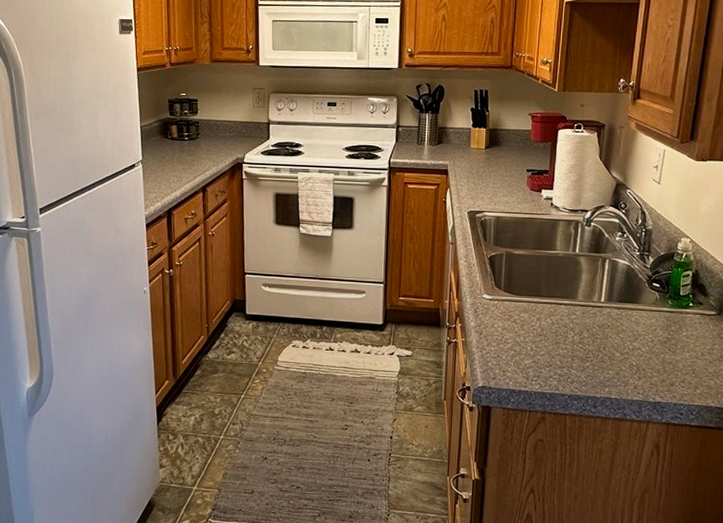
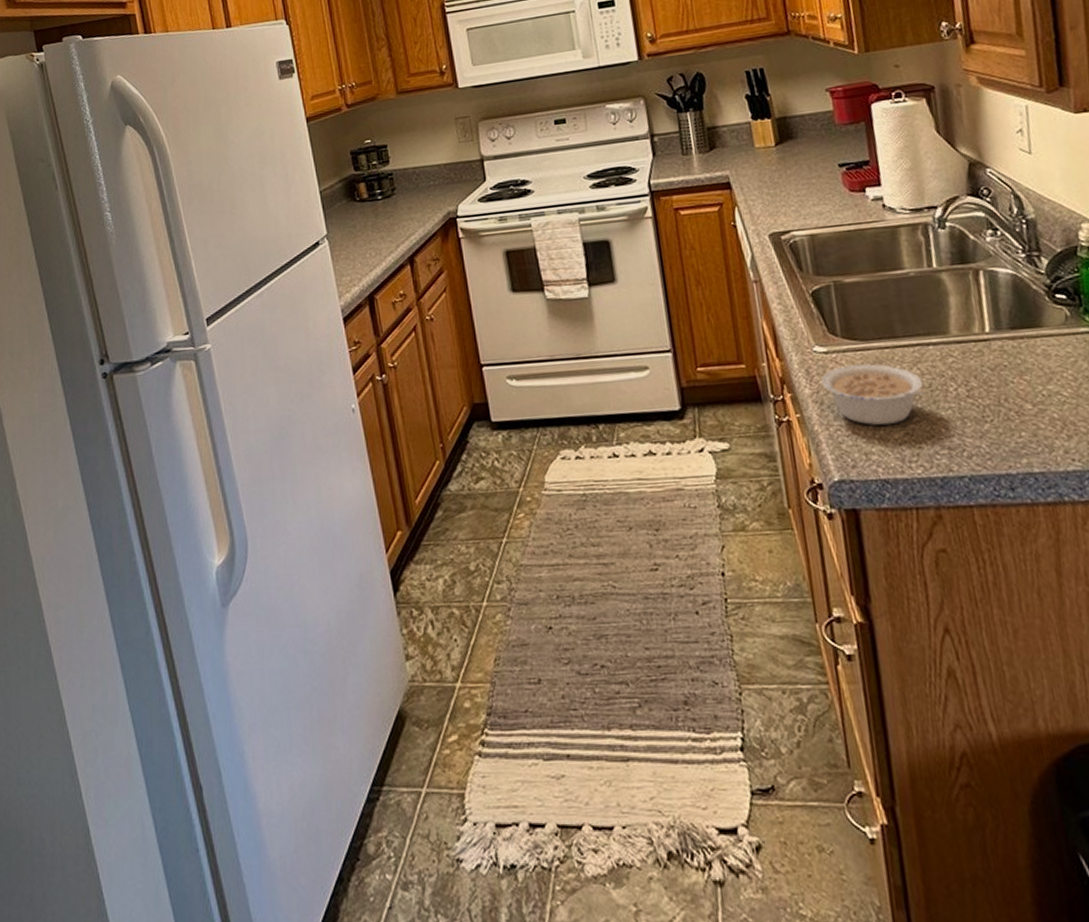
legume: none [483,310,553,354] -> present [821,363,927,426]

